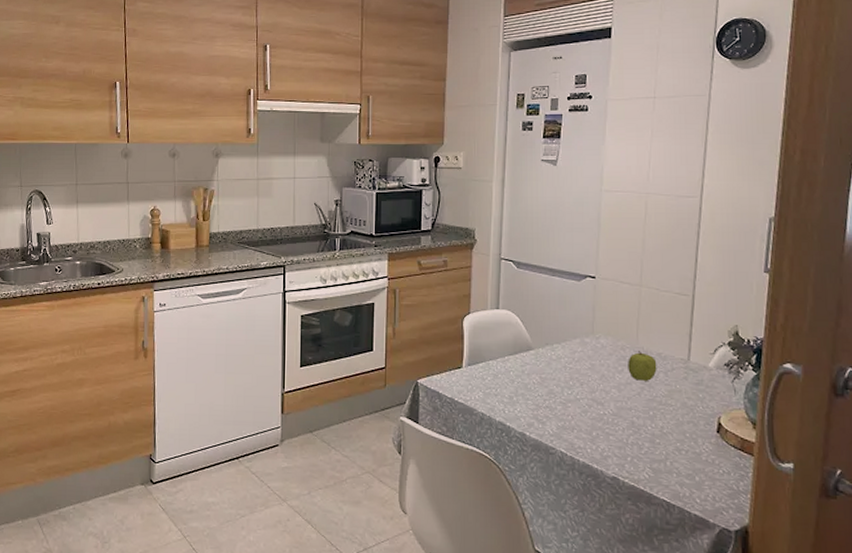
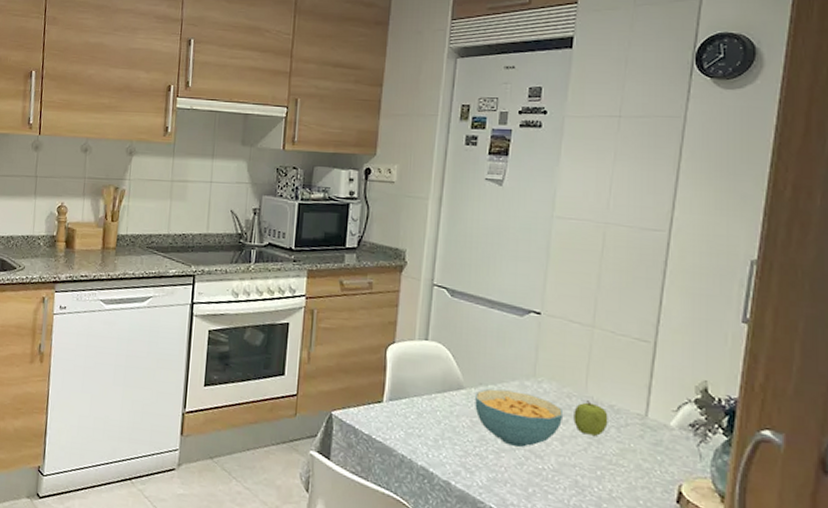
cereal bowl: none [543,347,619,397] -> present [475,388,564,447]

